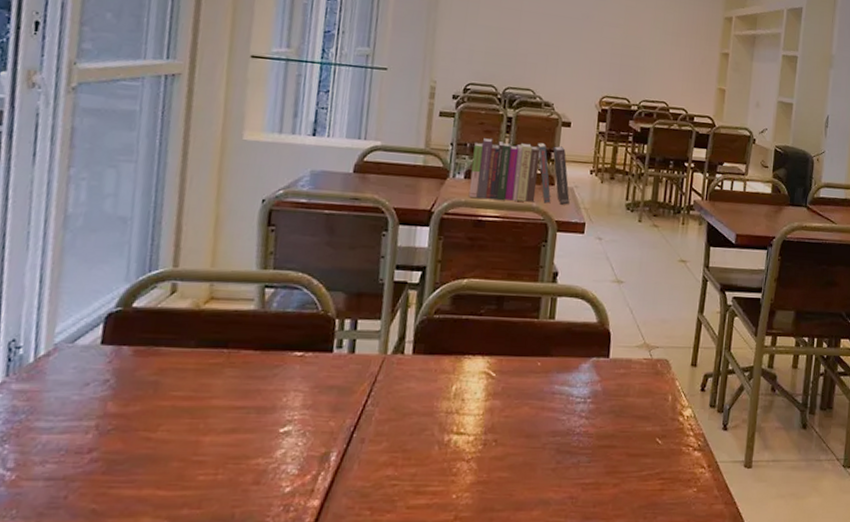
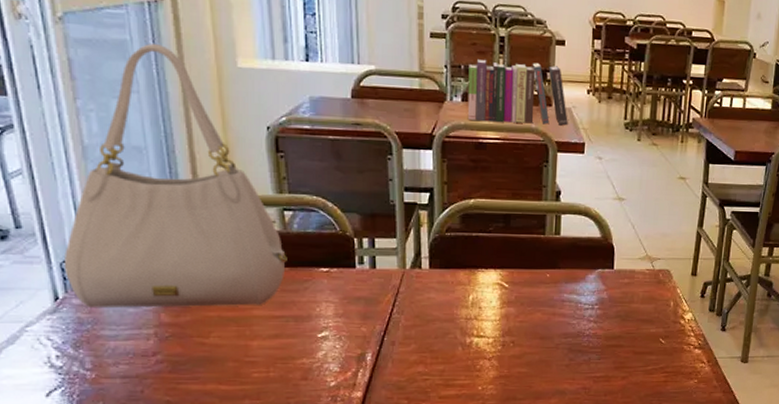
handbag: none [11,115,261,395] -> present [64,44,287,308]

